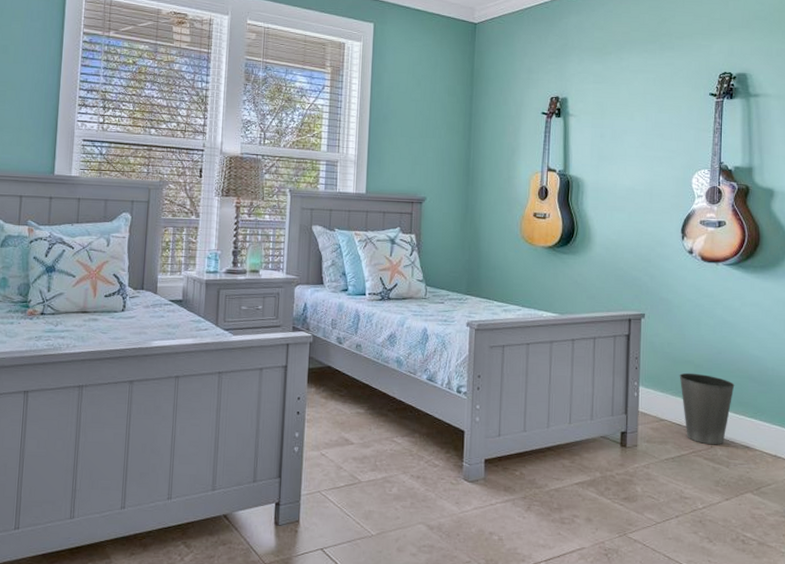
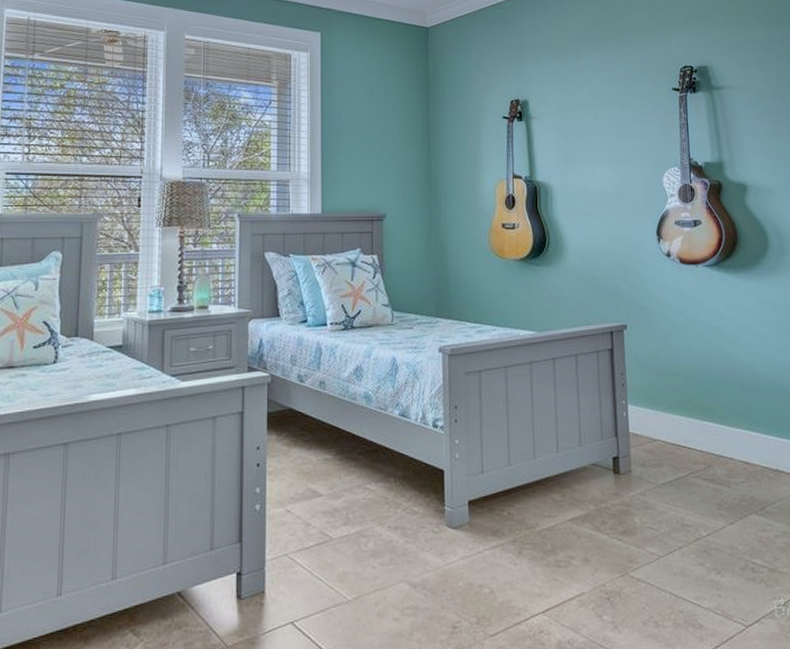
waste basket: present [679,372,735,445] -> none [668,385,727,464]

